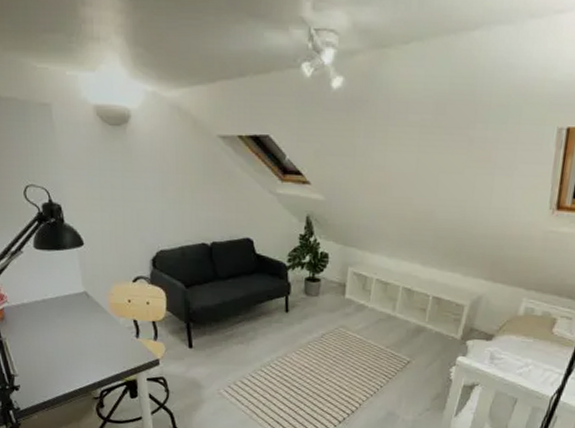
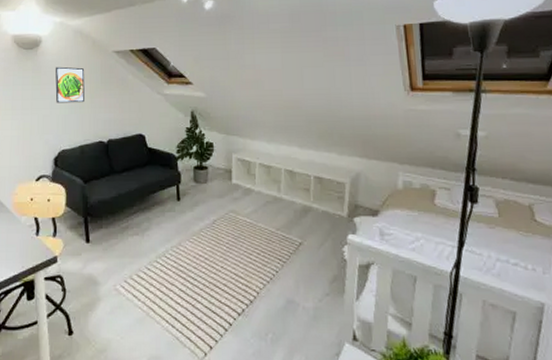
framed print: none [149,150,184,197] -> present [55,66,85,103]

